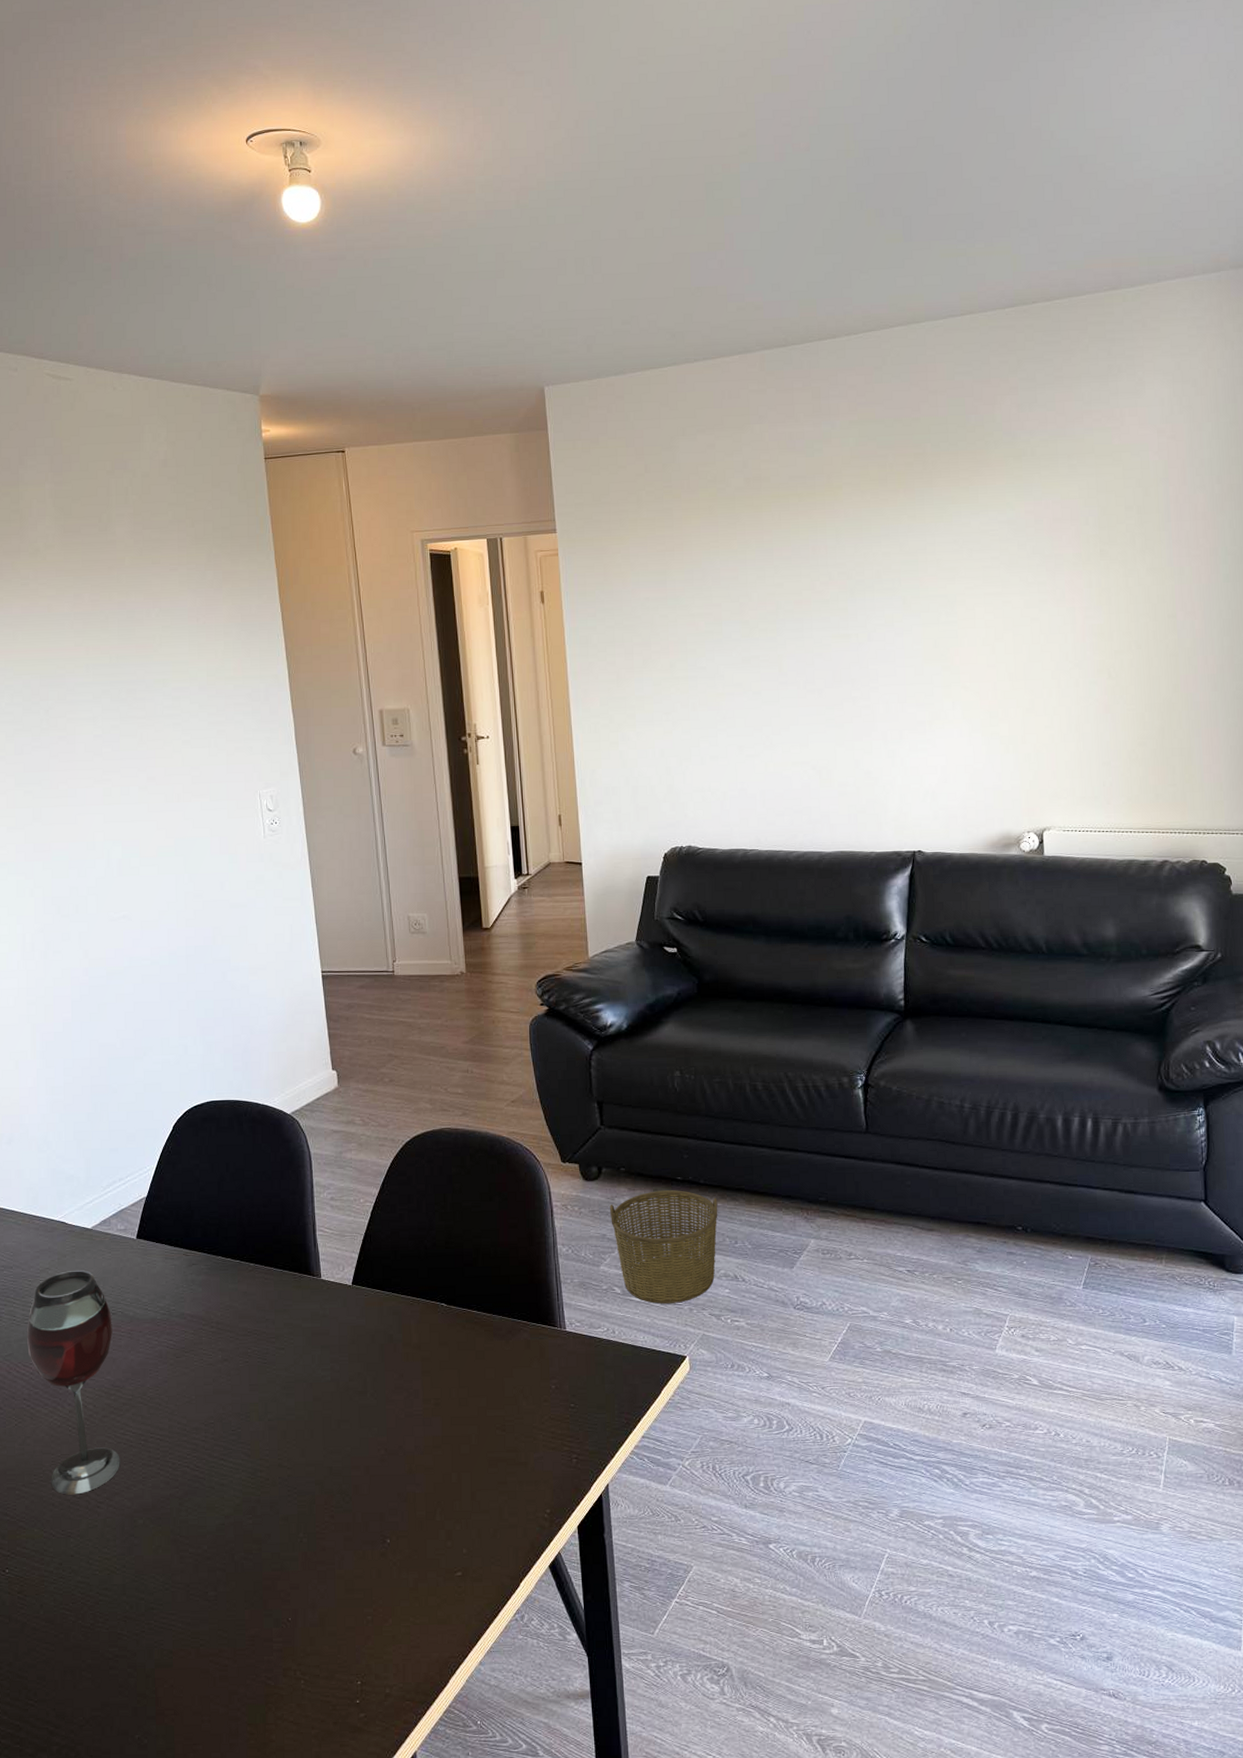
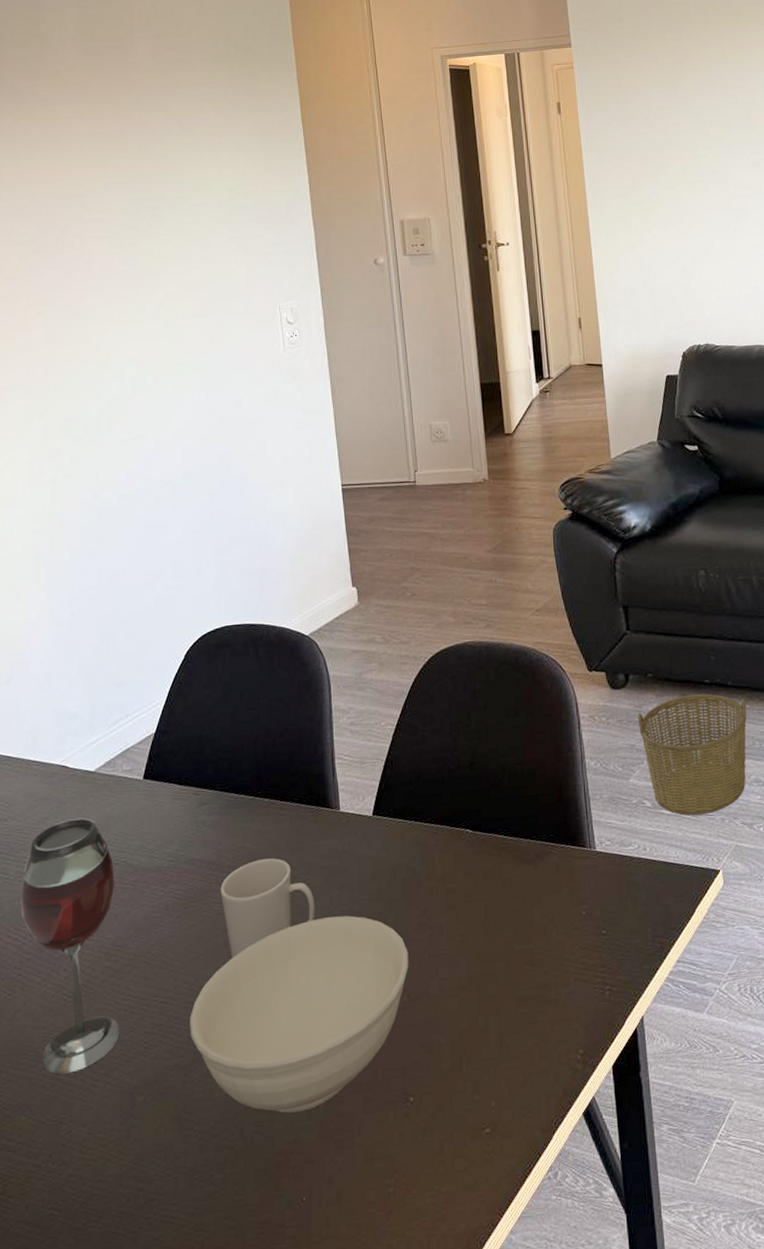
bowl: none [184,1374,386,1544] -> present [190,915,409,1113]
mug: none [210,1318,299,1405] -> present [220,858,315,958]

